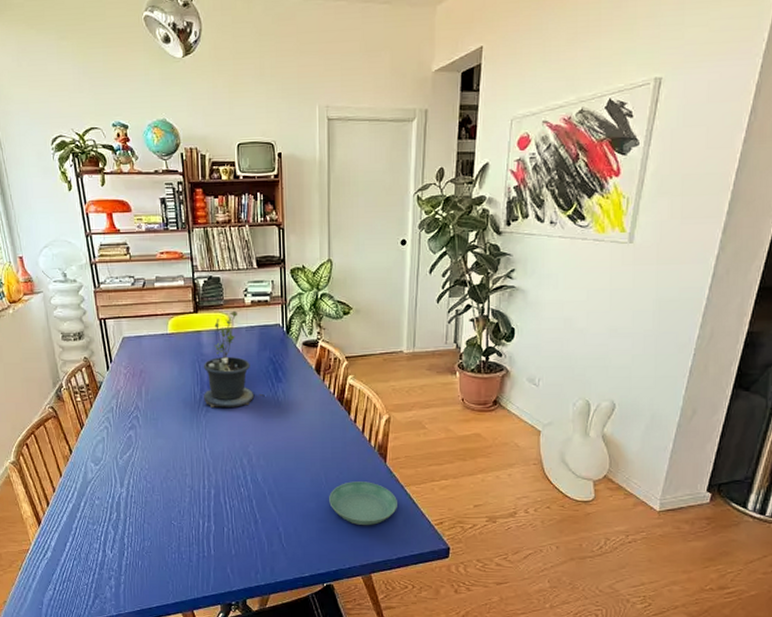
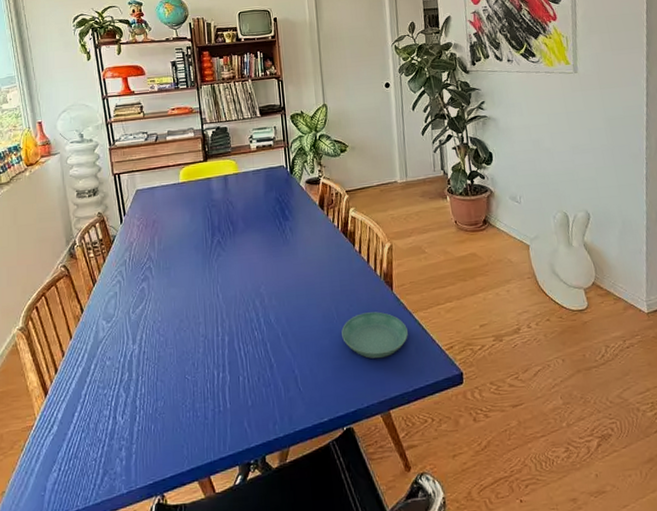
potted plant: present [203,310,265,409] -> none [213,156,274,253]

